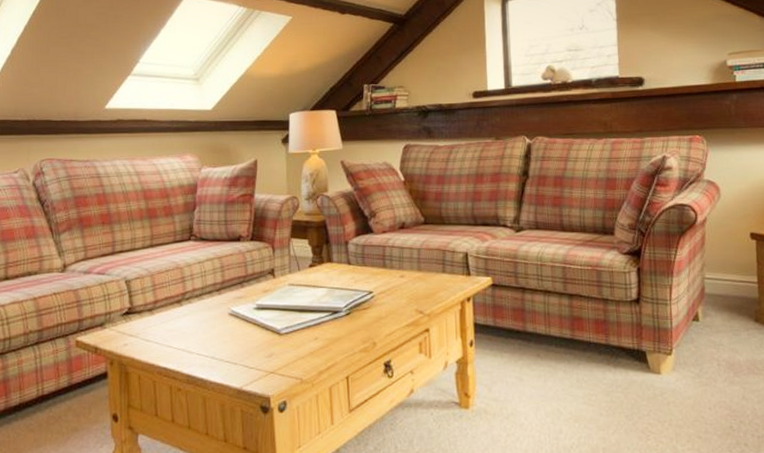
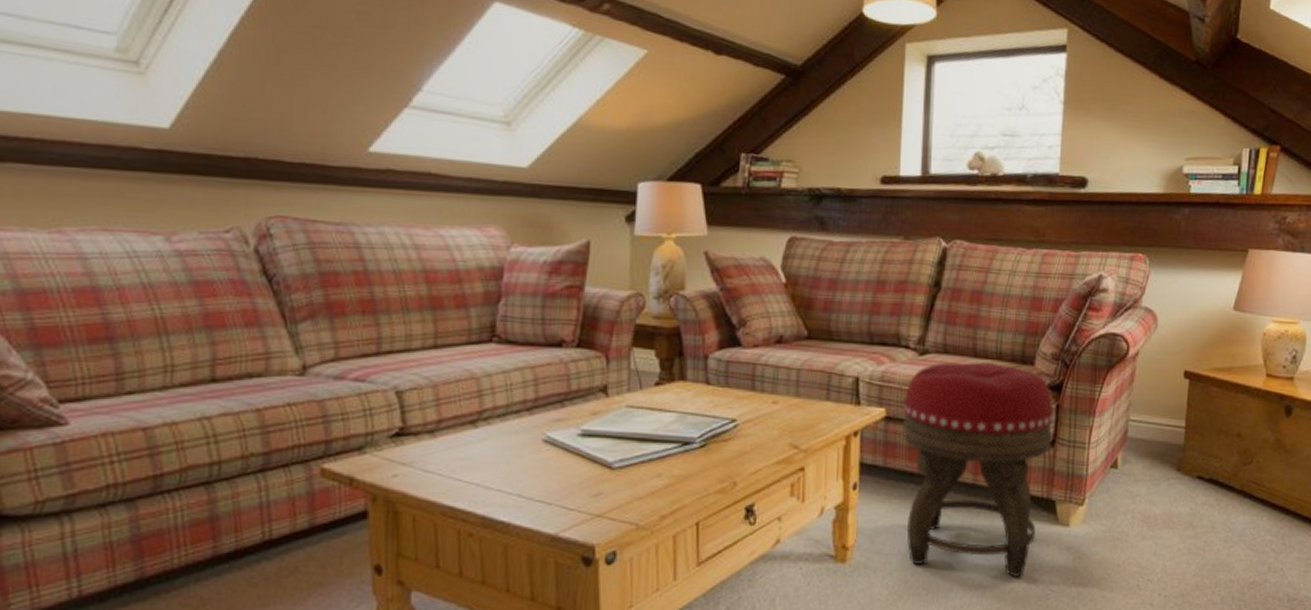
footstool: none [506,235,638,421] -> present [902,362,1055,578]

